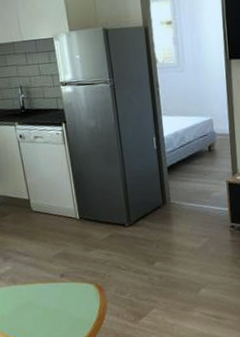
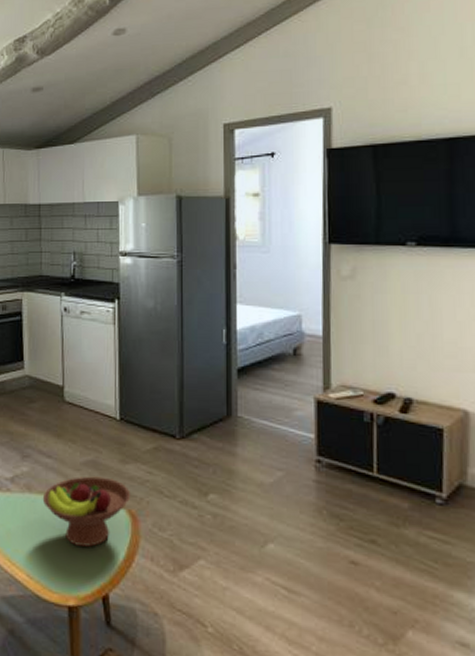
fruit bowl: none [26,263,96,317] -> present [42,476,130,547]

